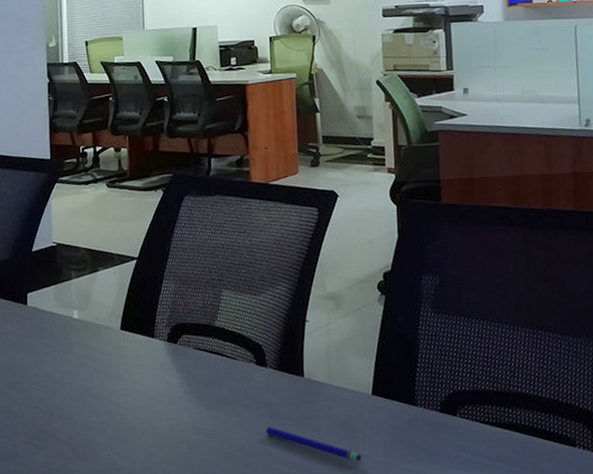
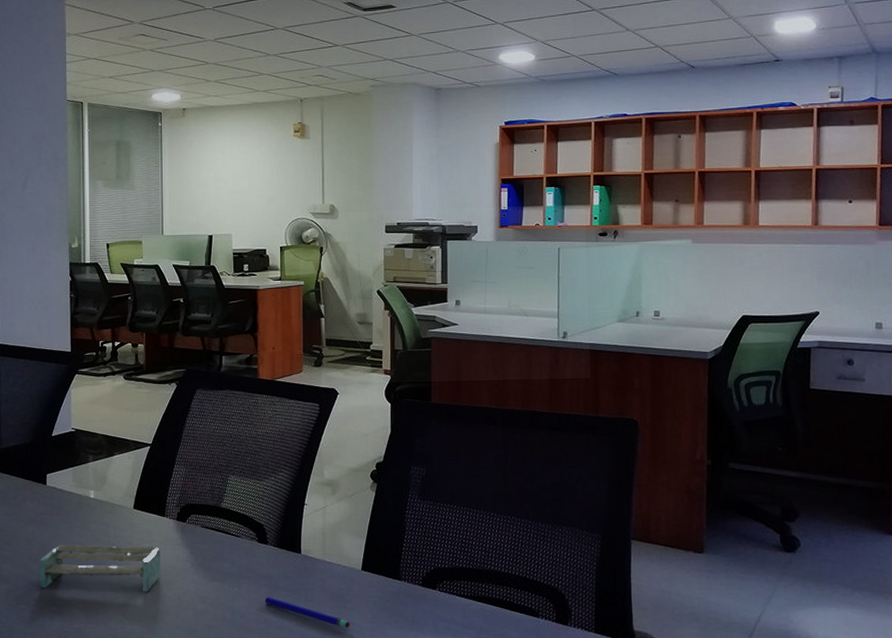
shelf: none [21,371,151,422] -> present [40,545,161,591]

